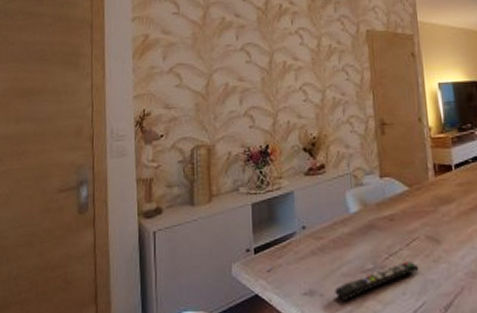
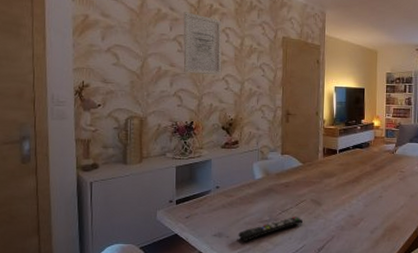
wall art: none [250,16,298,87] -> present [183,12,222,76]

